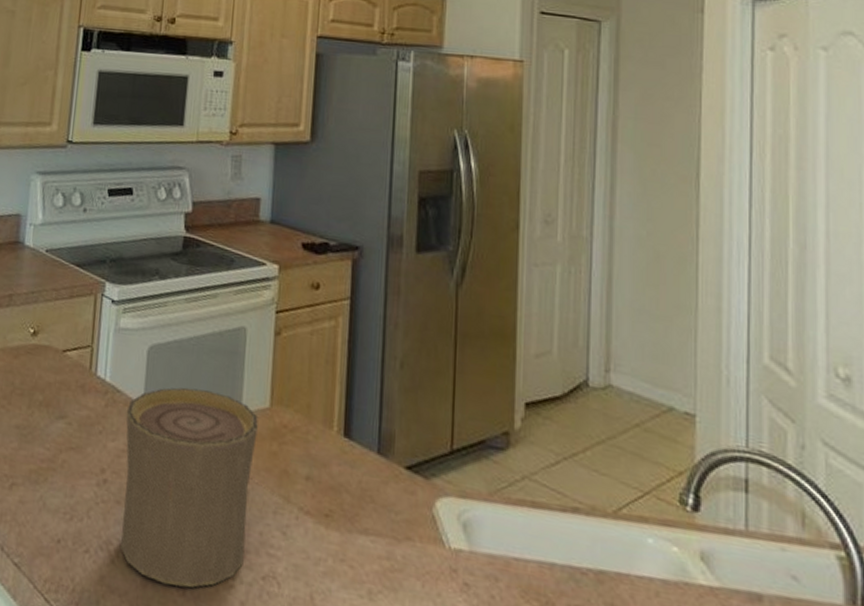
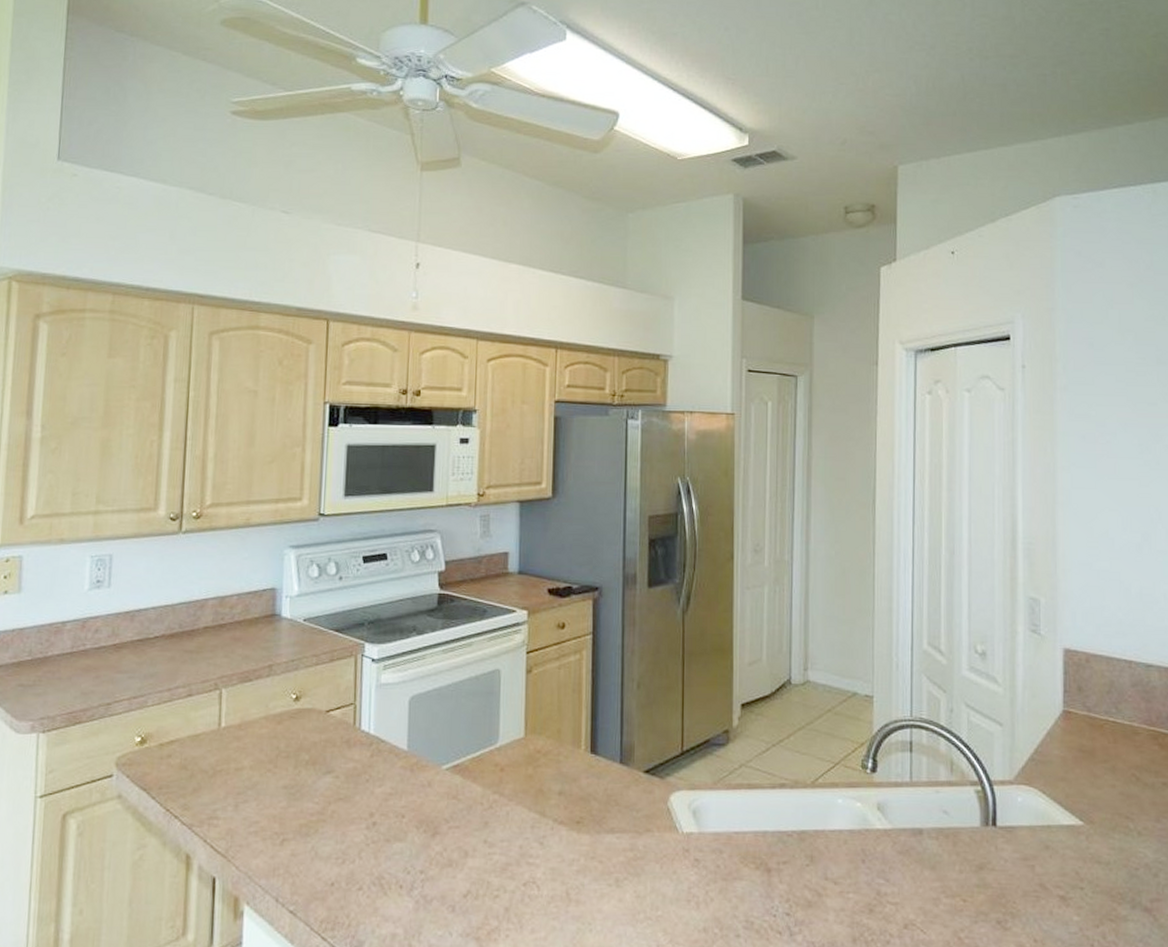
cup: present [121,387,258,588] -> none [391,729,514,905]

